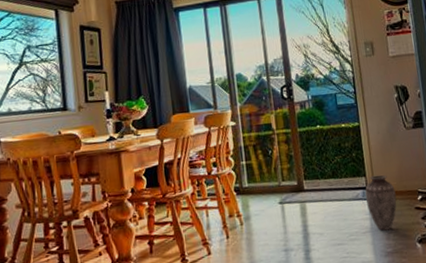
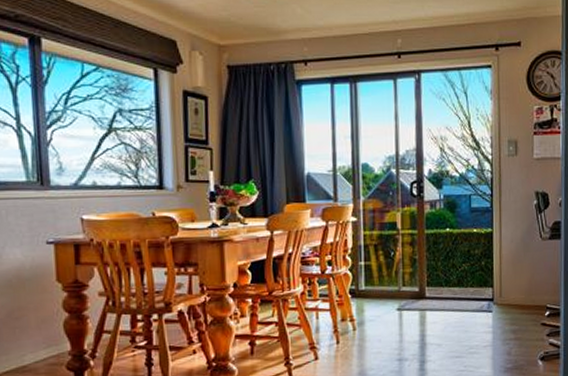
vase: present [365,175,397,231] -> none [490,286,523,346]

